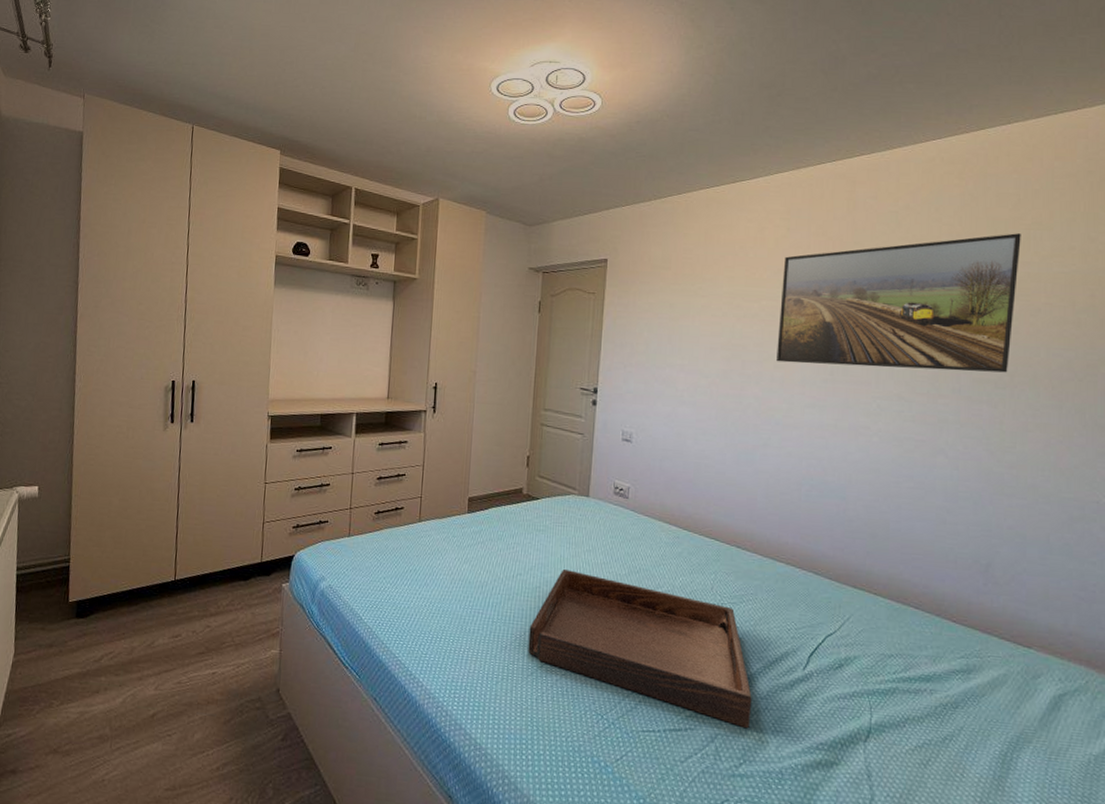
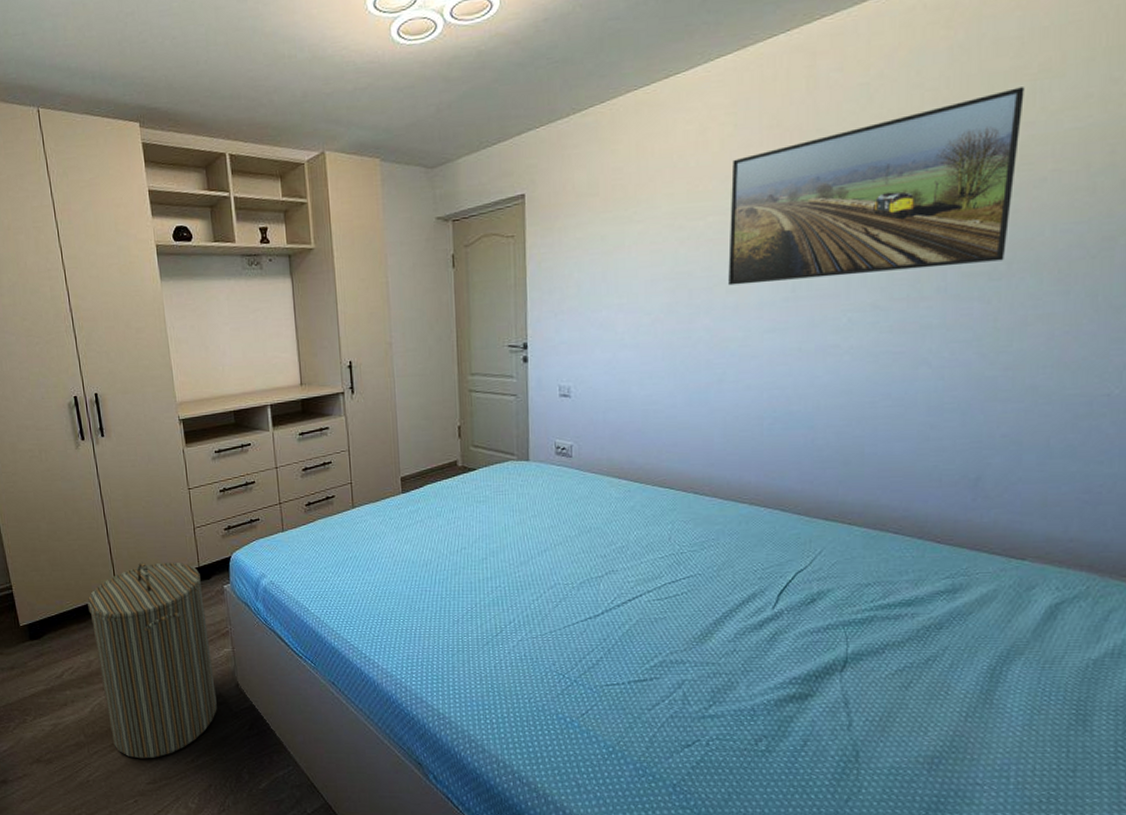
laundry hamper: none [138,549,261,762] -> present [87,561,217,759]
serving tray: present [528,568,752,729] -> none [480,537,719,672]

